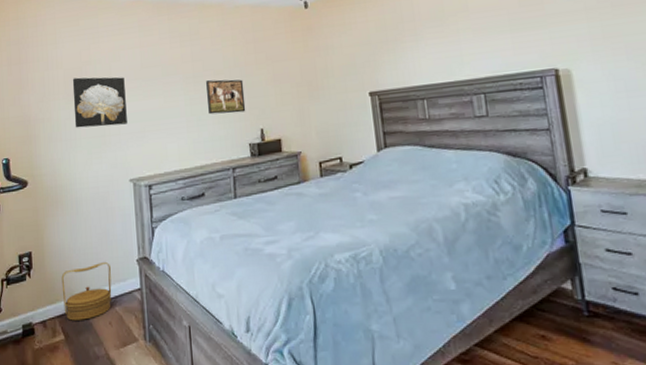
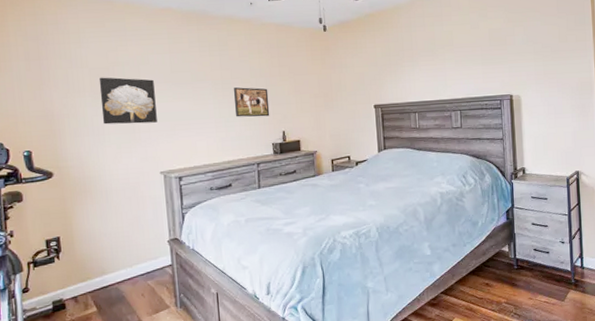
basket: present [61,261,112,321] -> none [92,243,144,295]

